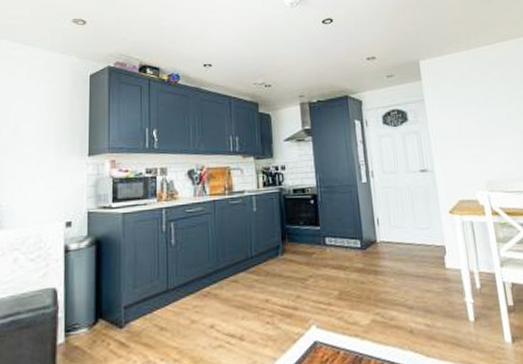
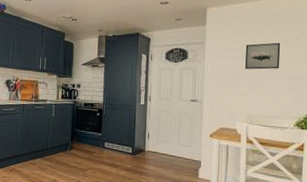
wall art: none [468,93,510,127] -> present [244,42,281,70]

